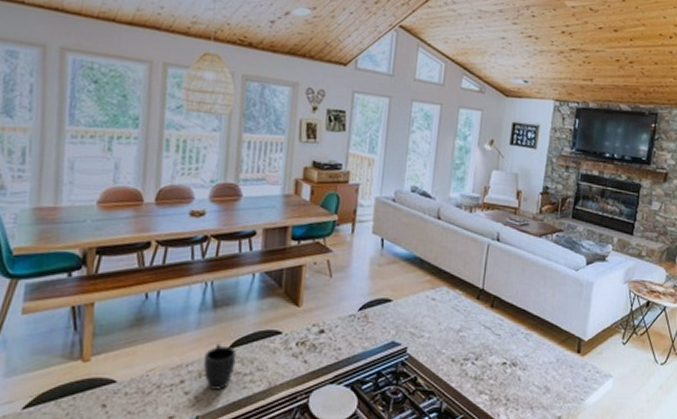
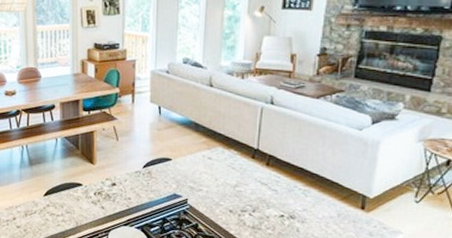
mug: present [203,343,237,390] -> none [28,192,50,226]

